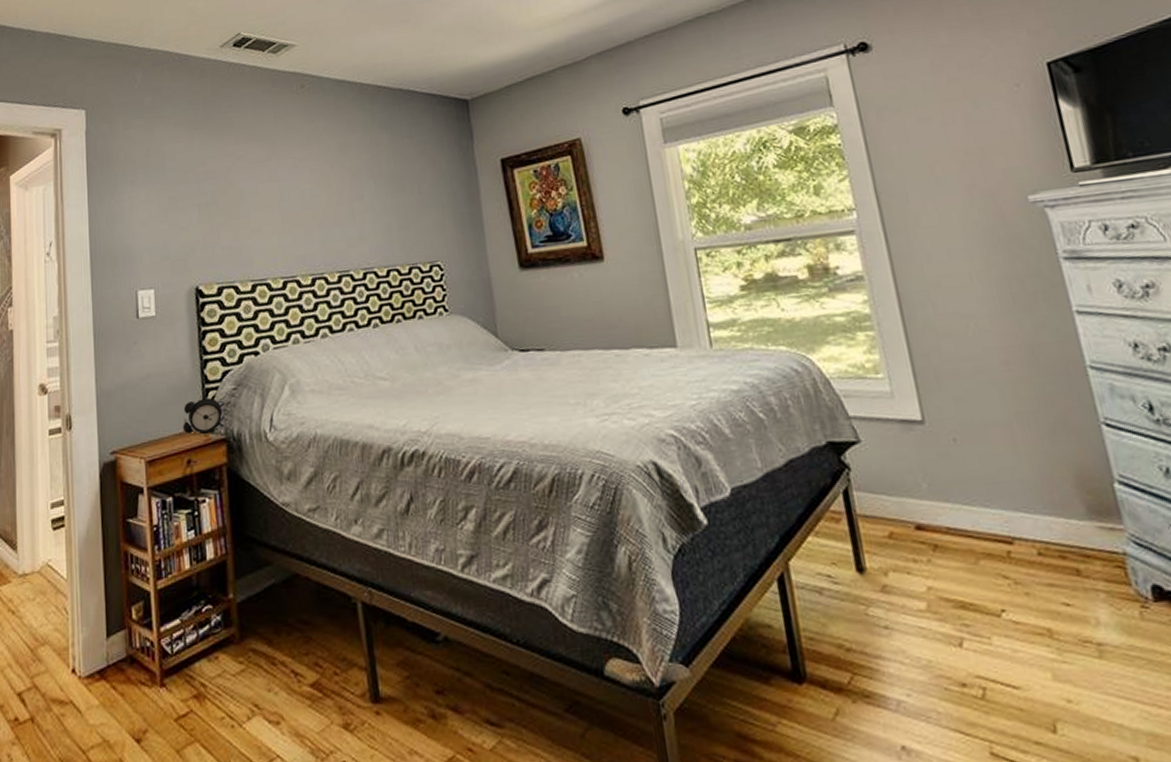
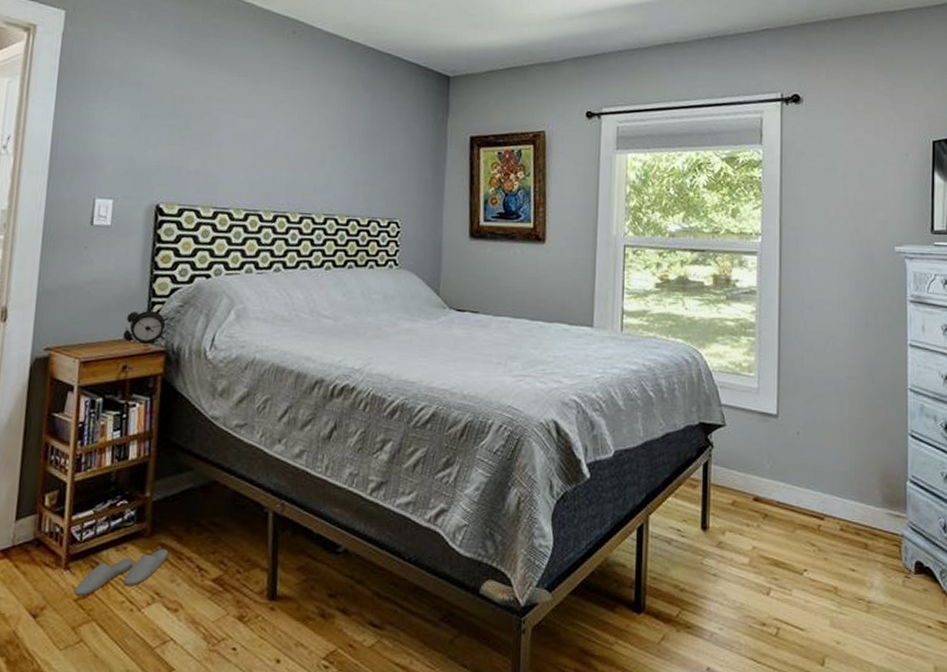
slippers: none [173,654,260,715] -> present [74,548,168,596]

